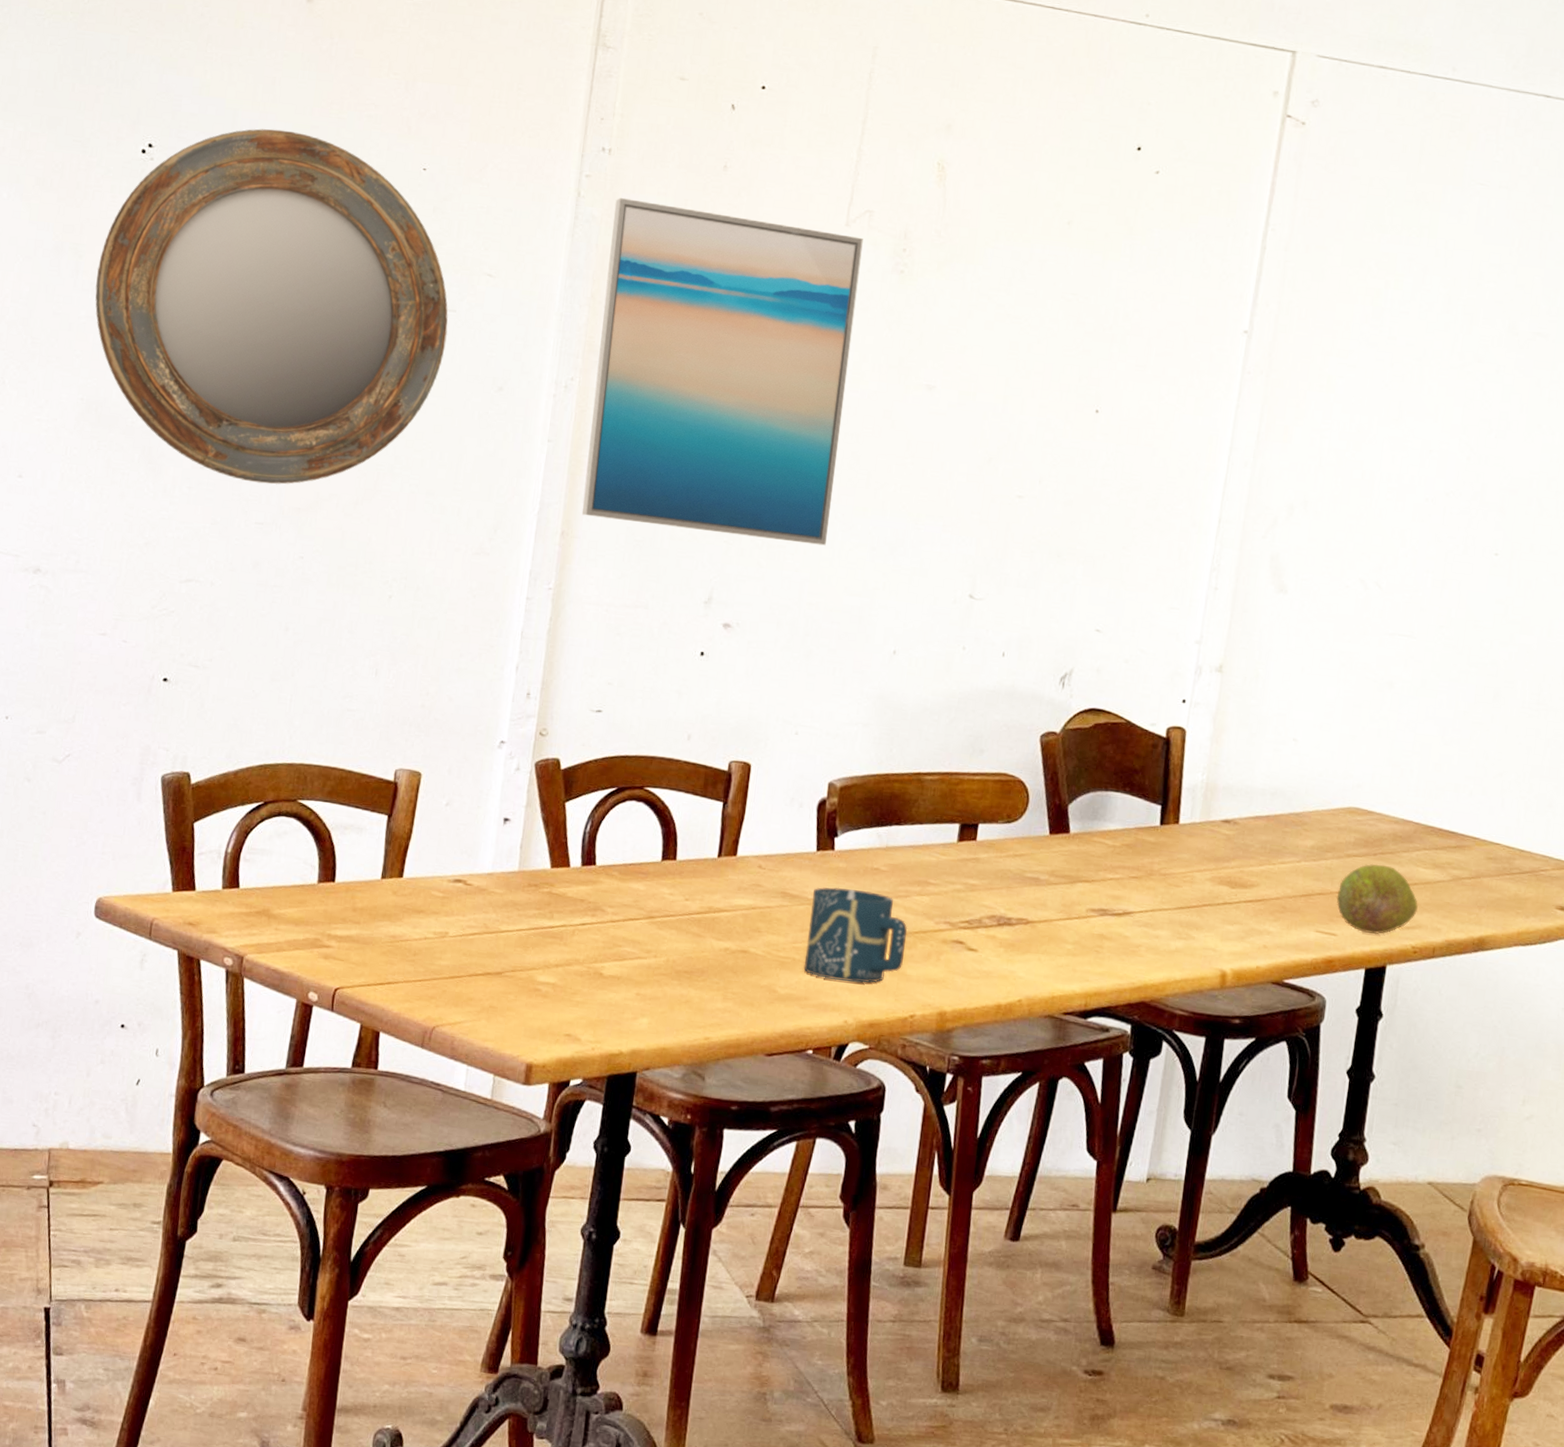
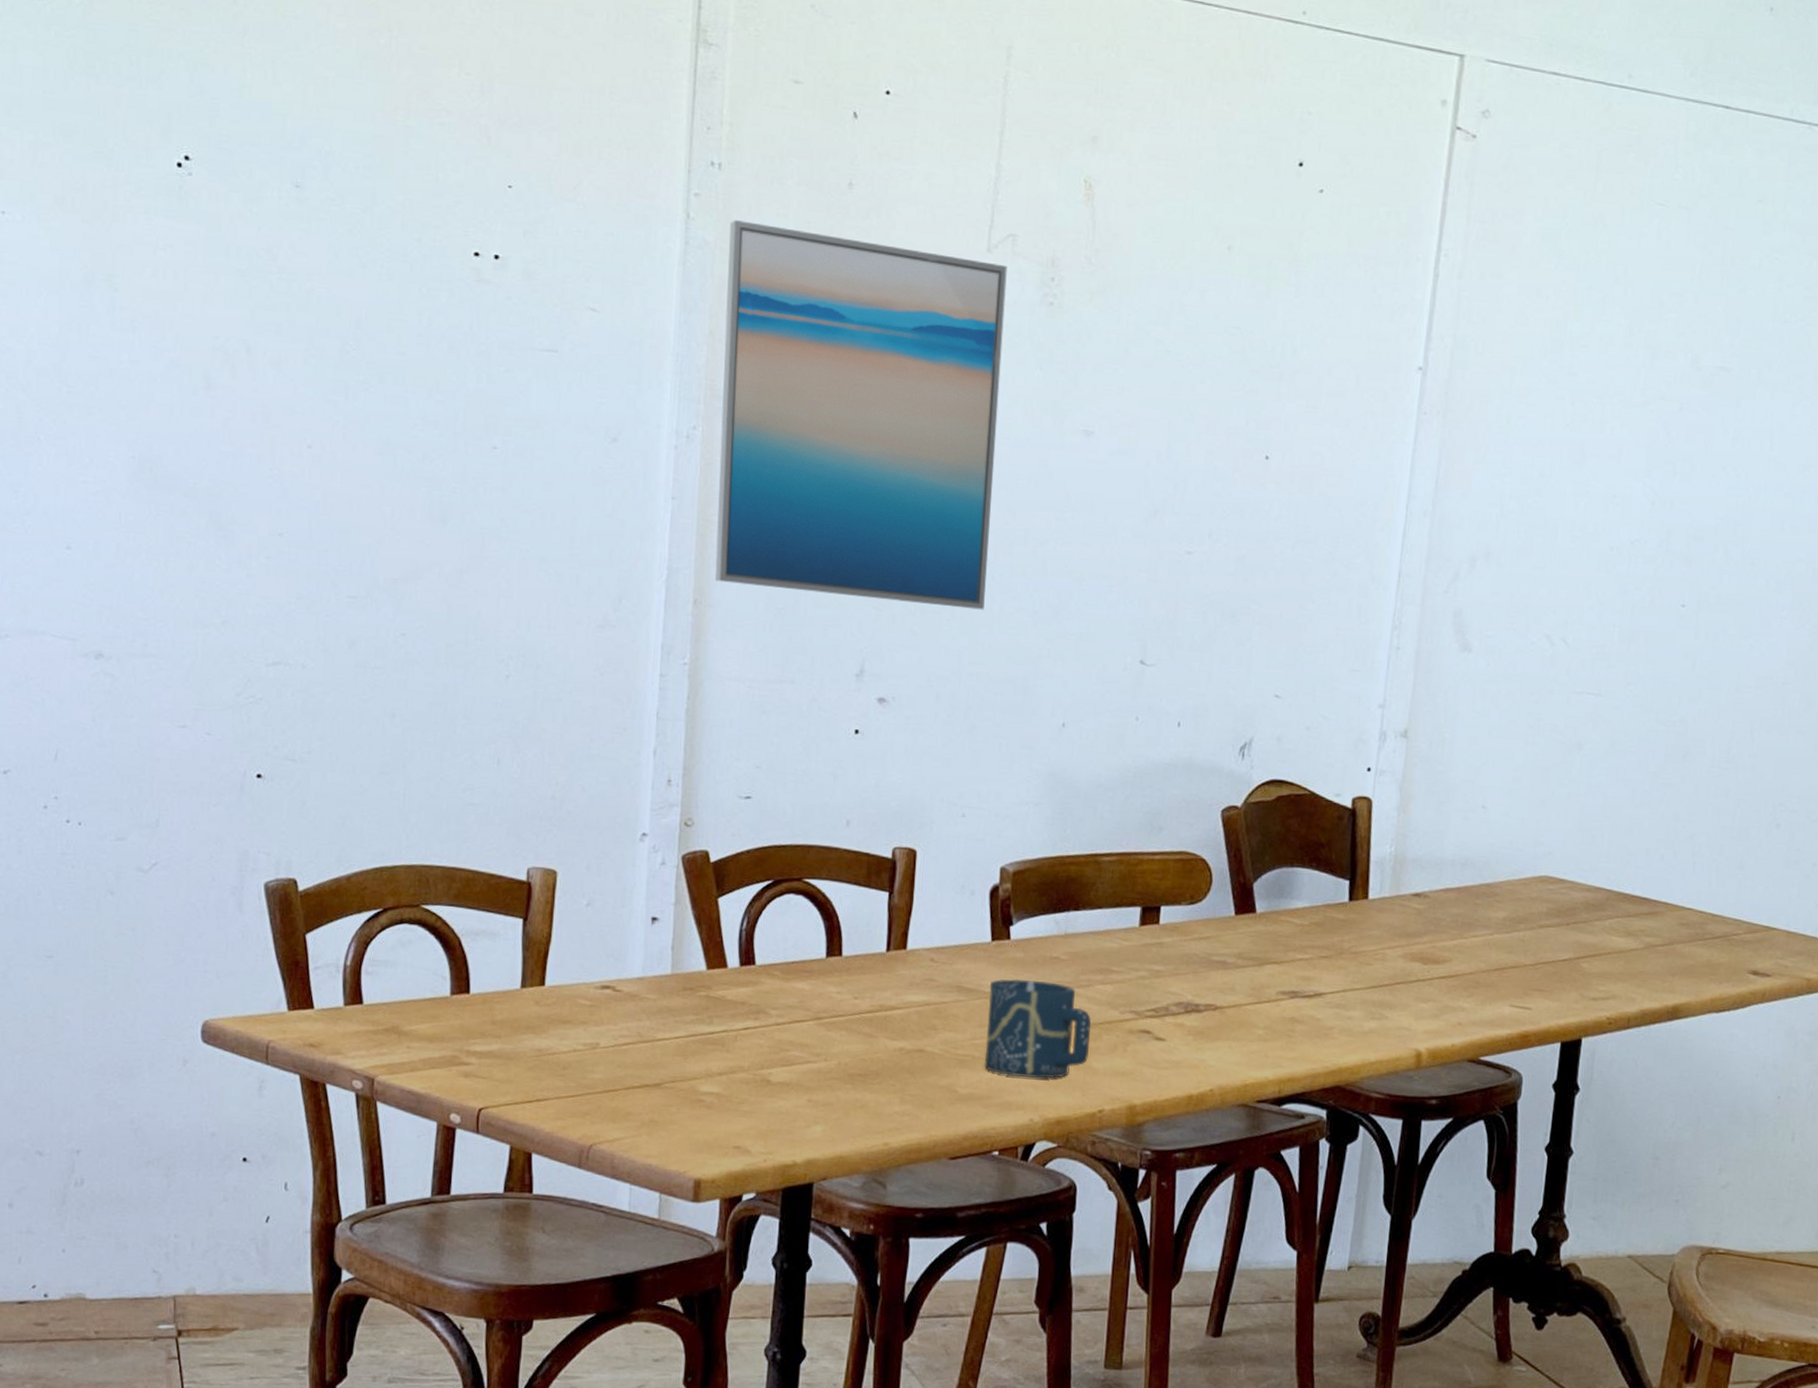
home mirror: present [95,128,448,485] -> none [137,138,550,553]
fruit: present [1336,863,1418,935] -> none [1530,933,1612,1007]

